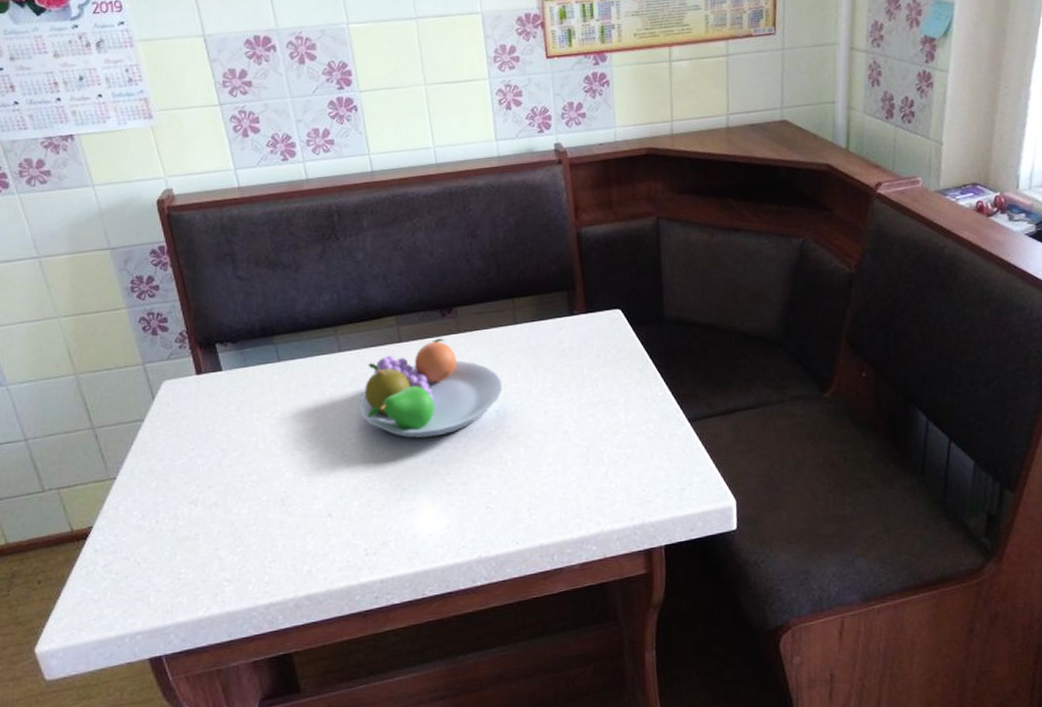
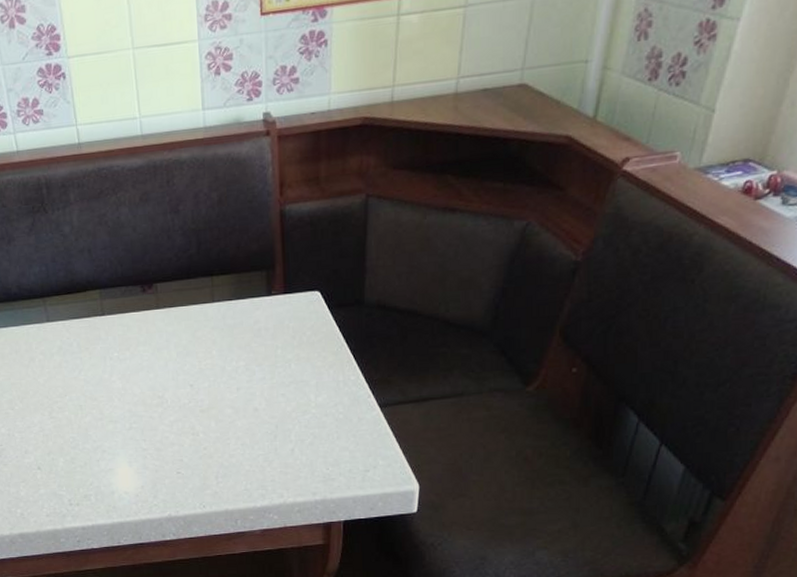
fruit bowl: present [358,338,503,438] -> none [64,313,198,406]

